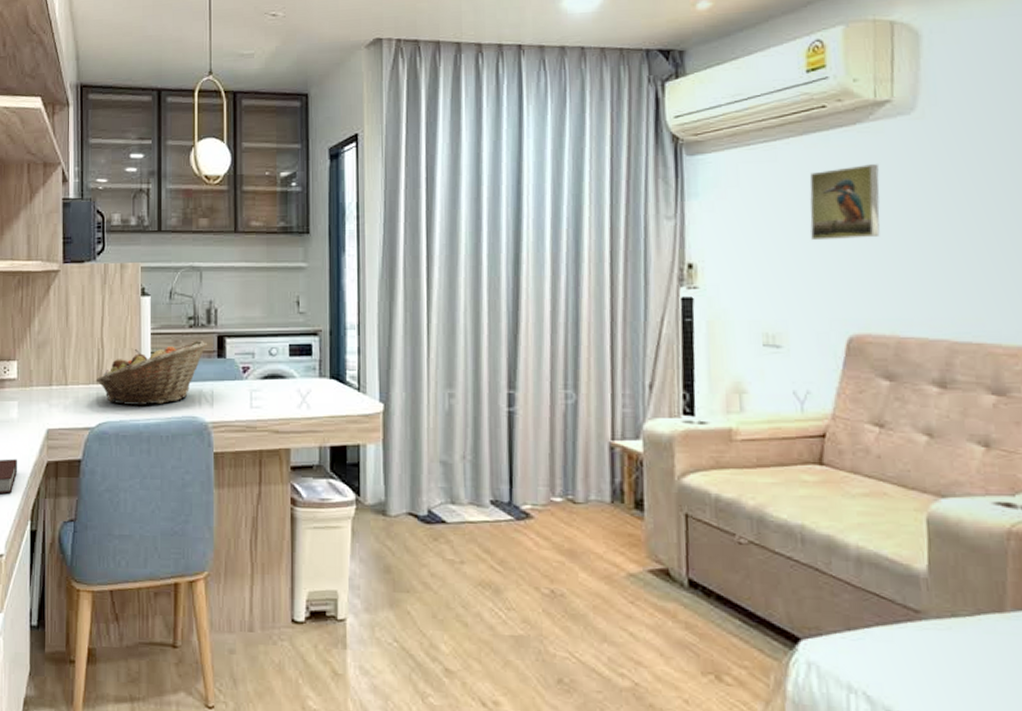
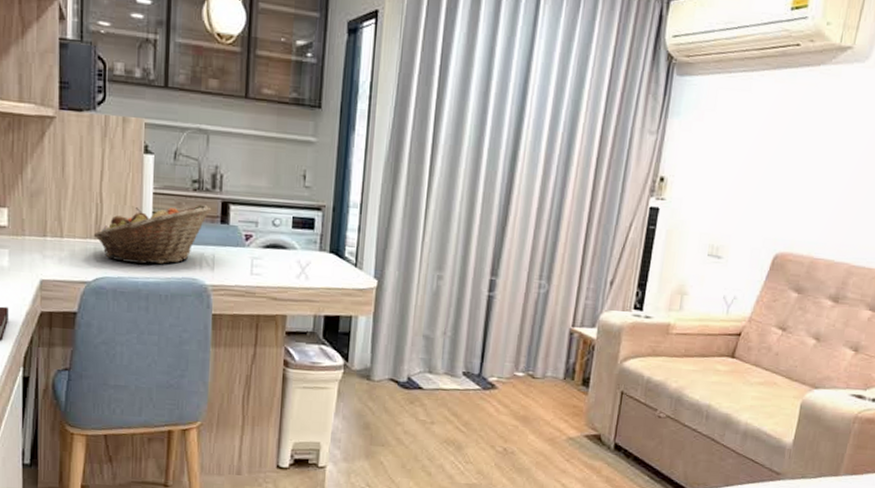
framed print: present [809,164,880,241] -> none [764,103,830,170]

